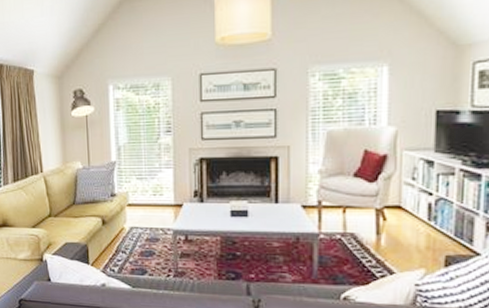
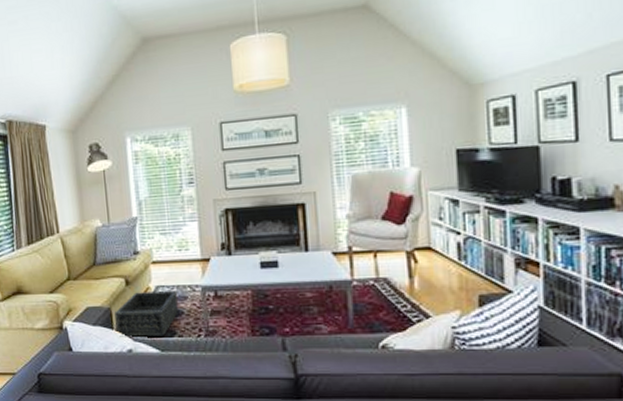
basket: none [91,232,150,274] -> present [114,291,178,337]

